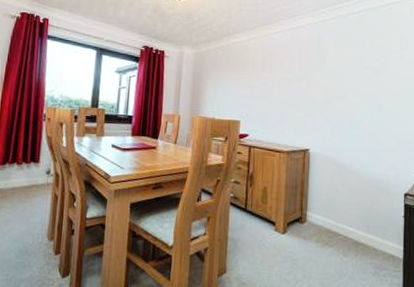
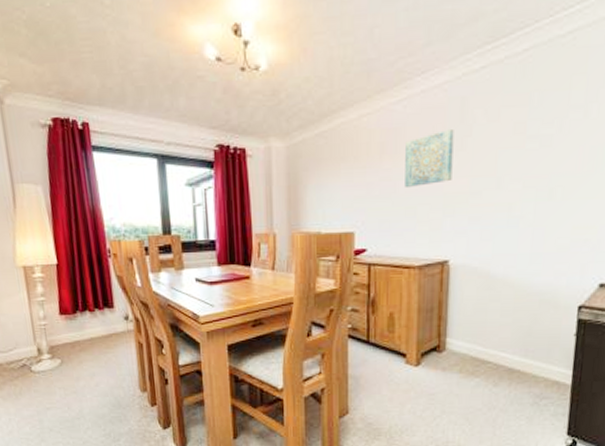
wall art: none [278,55,314,92] -> present [405,128,454,187]

